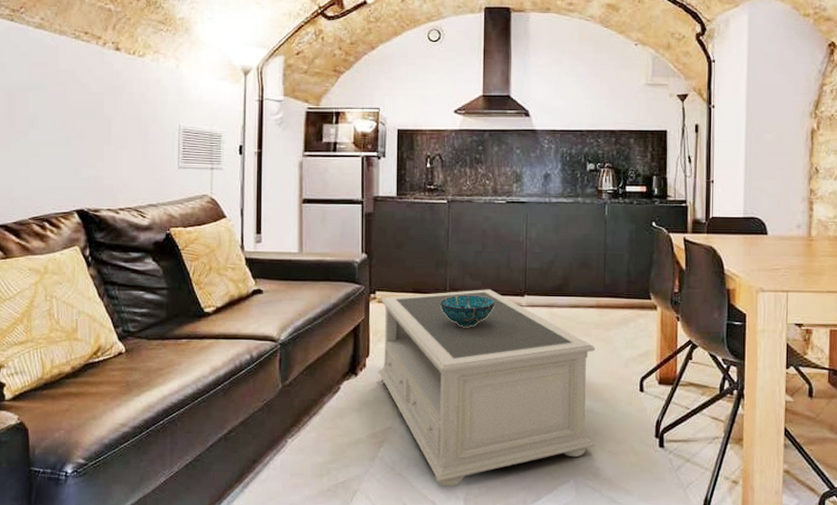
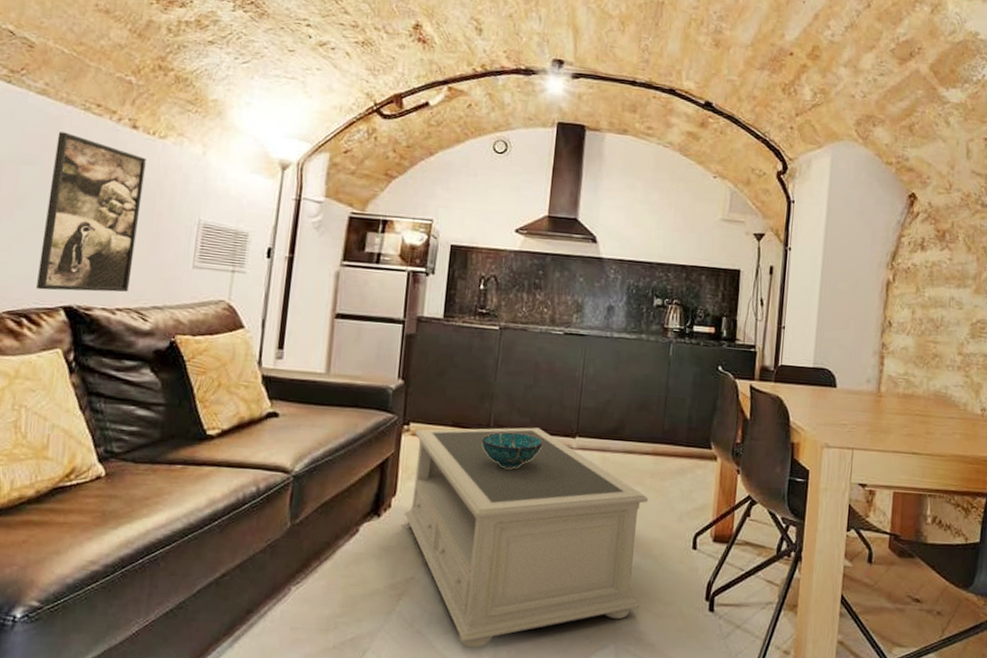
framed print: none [53,59,130,197] -> present [36,132,146,292]

